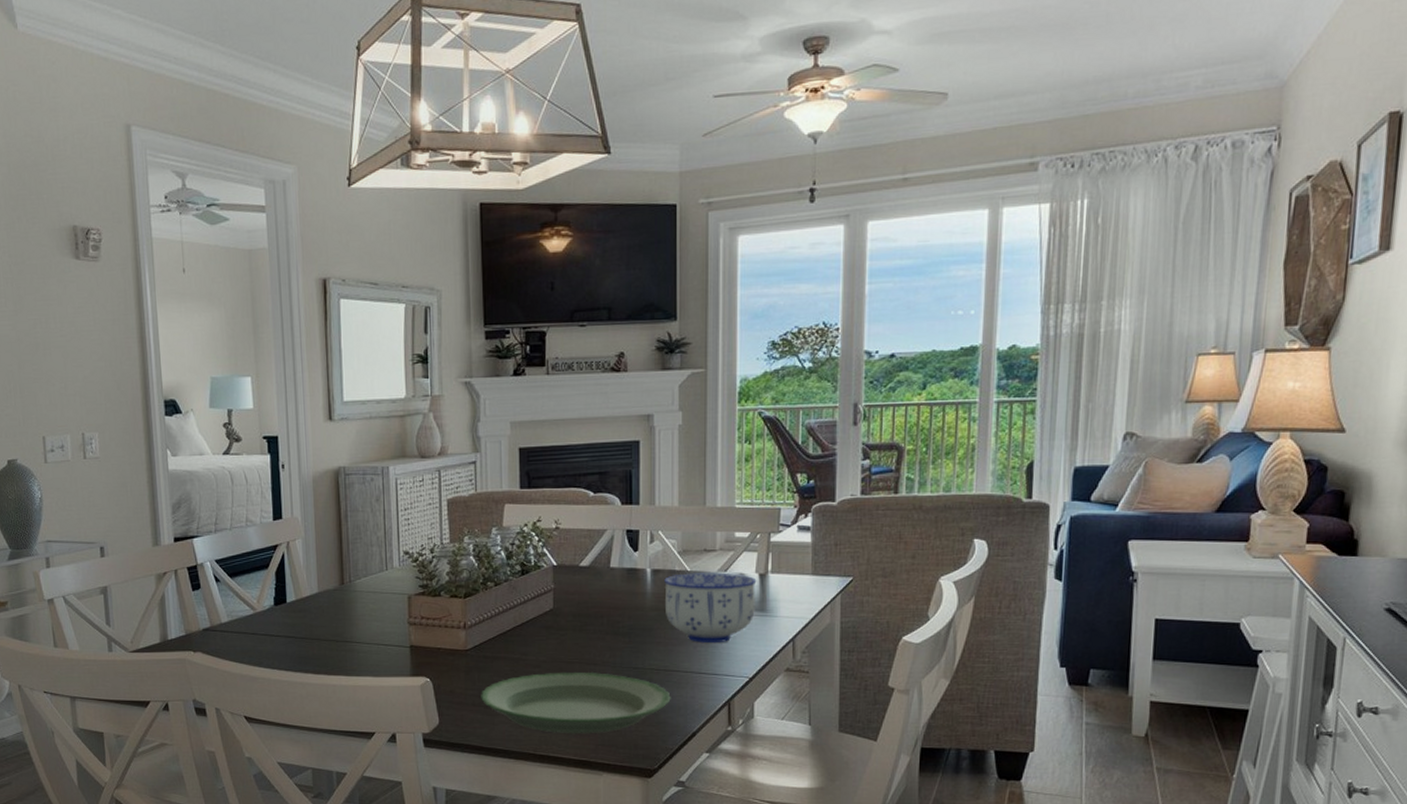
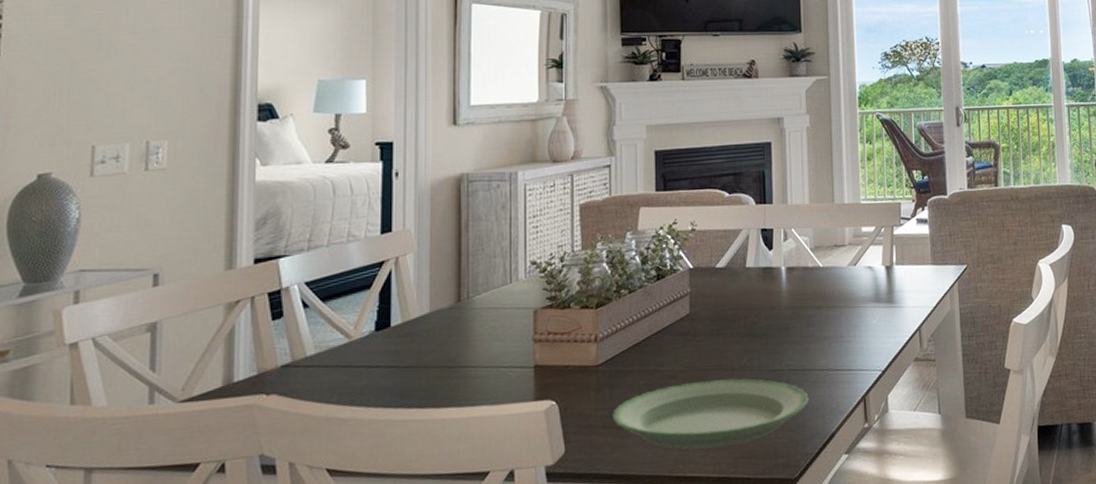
bowl: present [664,573,757,643] -> none [798,267,884,339]

